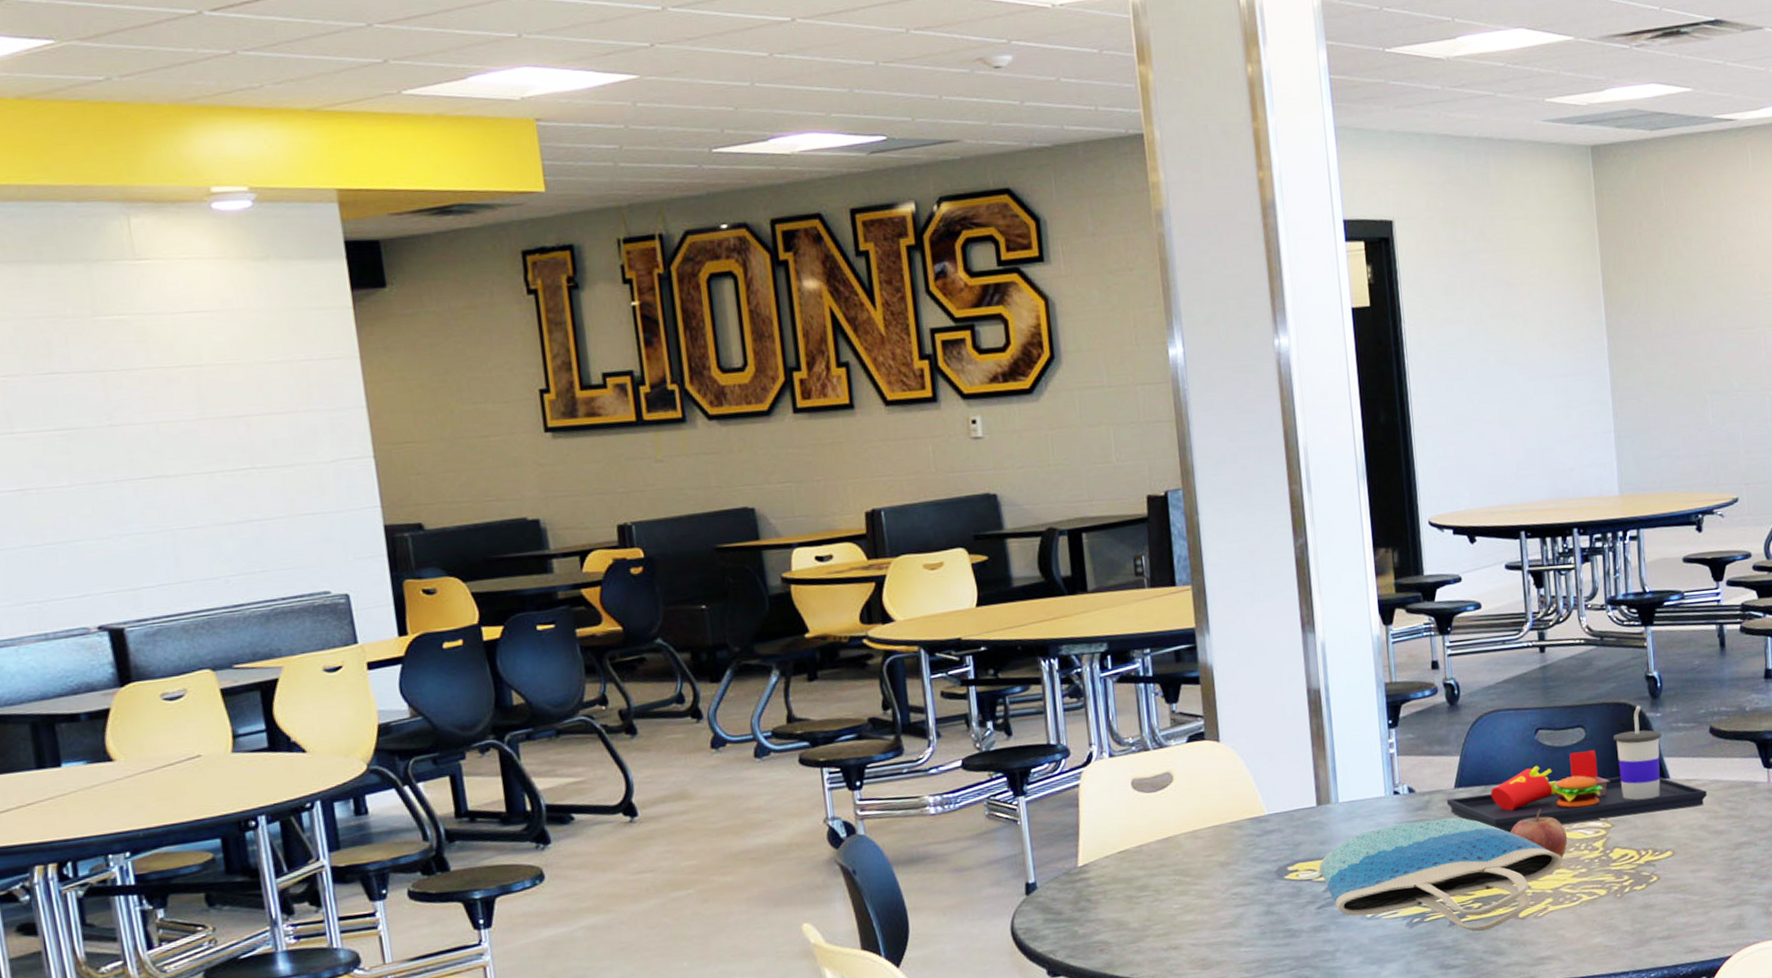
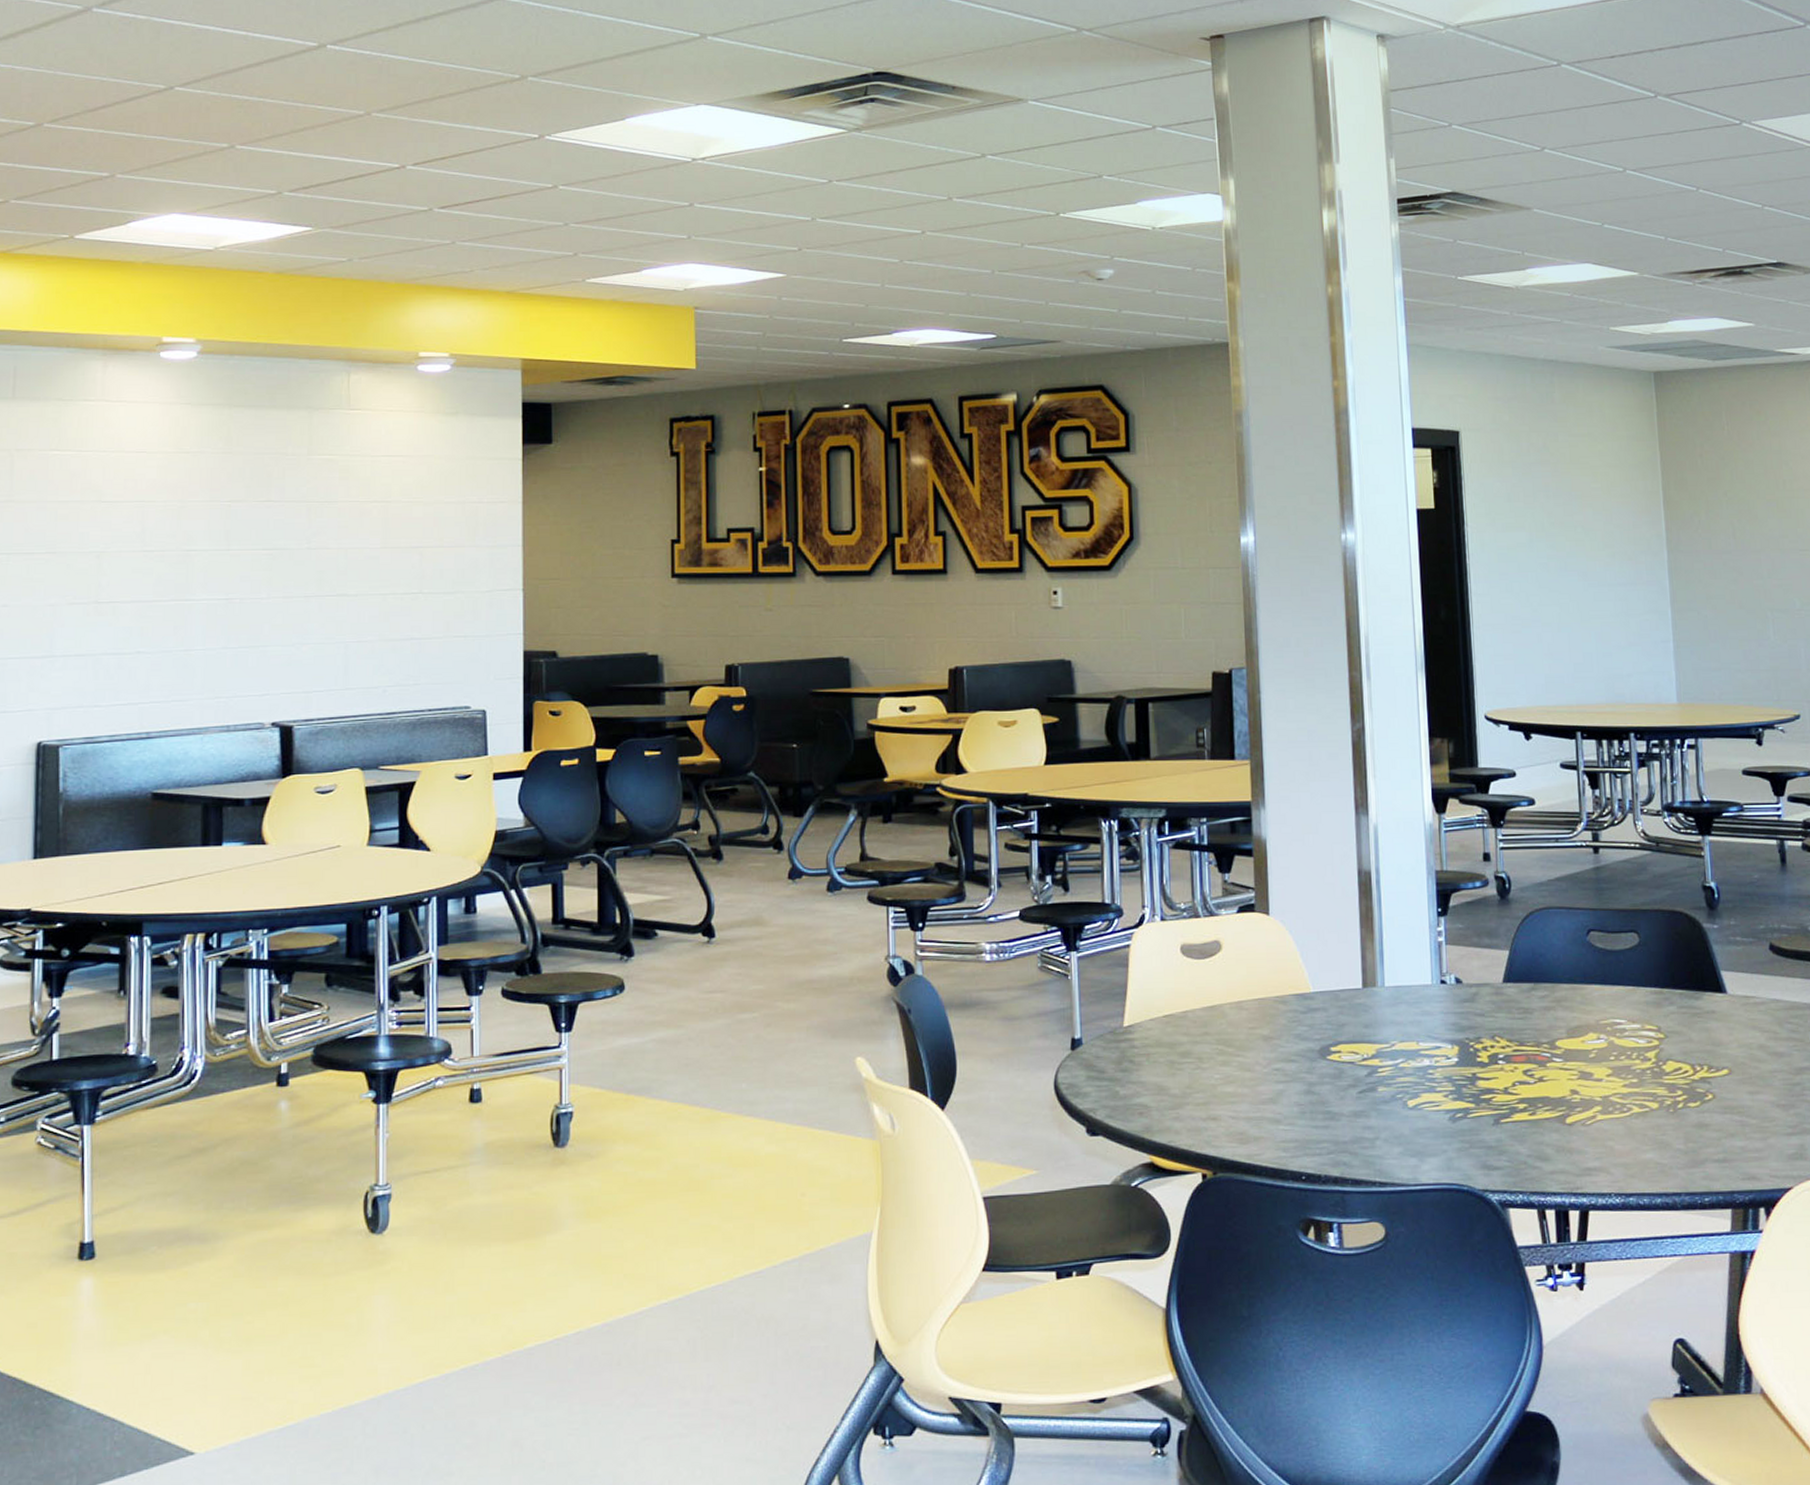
tote bag: present [1319,817,1564,932] -> none [1362,1012,1614,1134]
food tray: present [1446,705,1707,831] -> none [1494,915,1766,1032]
apple: present [1510,809,1568,858] -> none [1558,1012,1619,1065]

